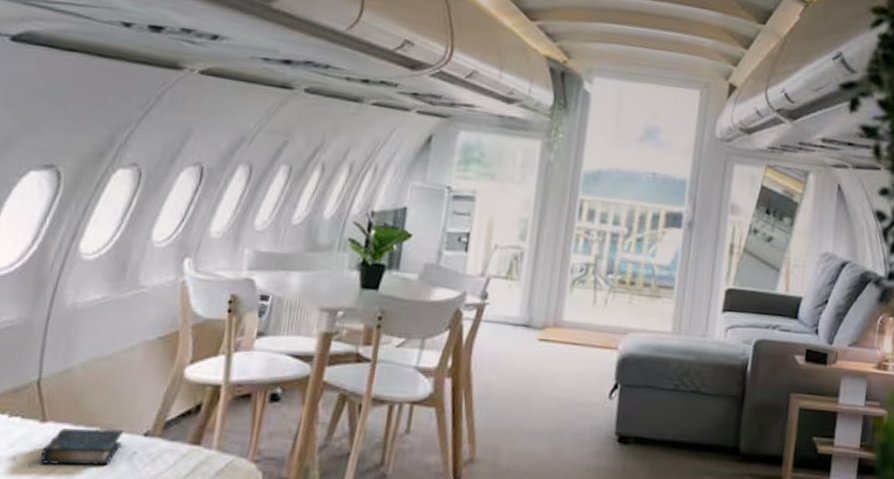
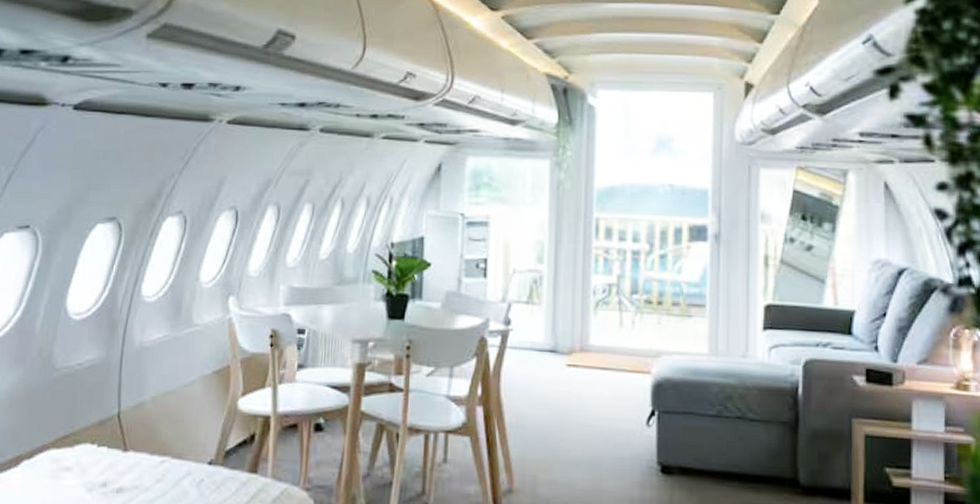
book: present [40,428,123,466] -> none [125,457,191,493]

